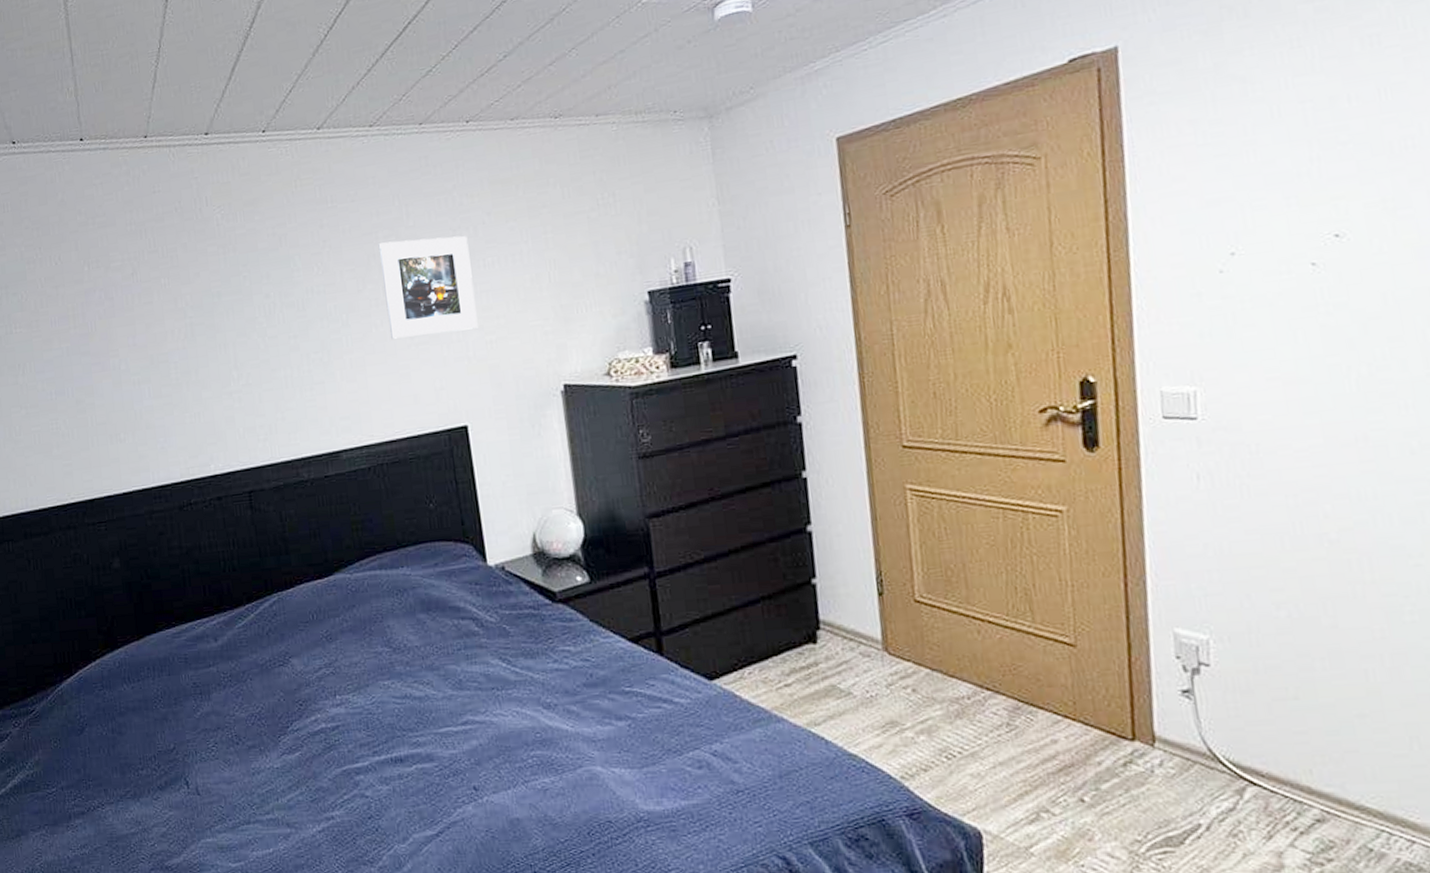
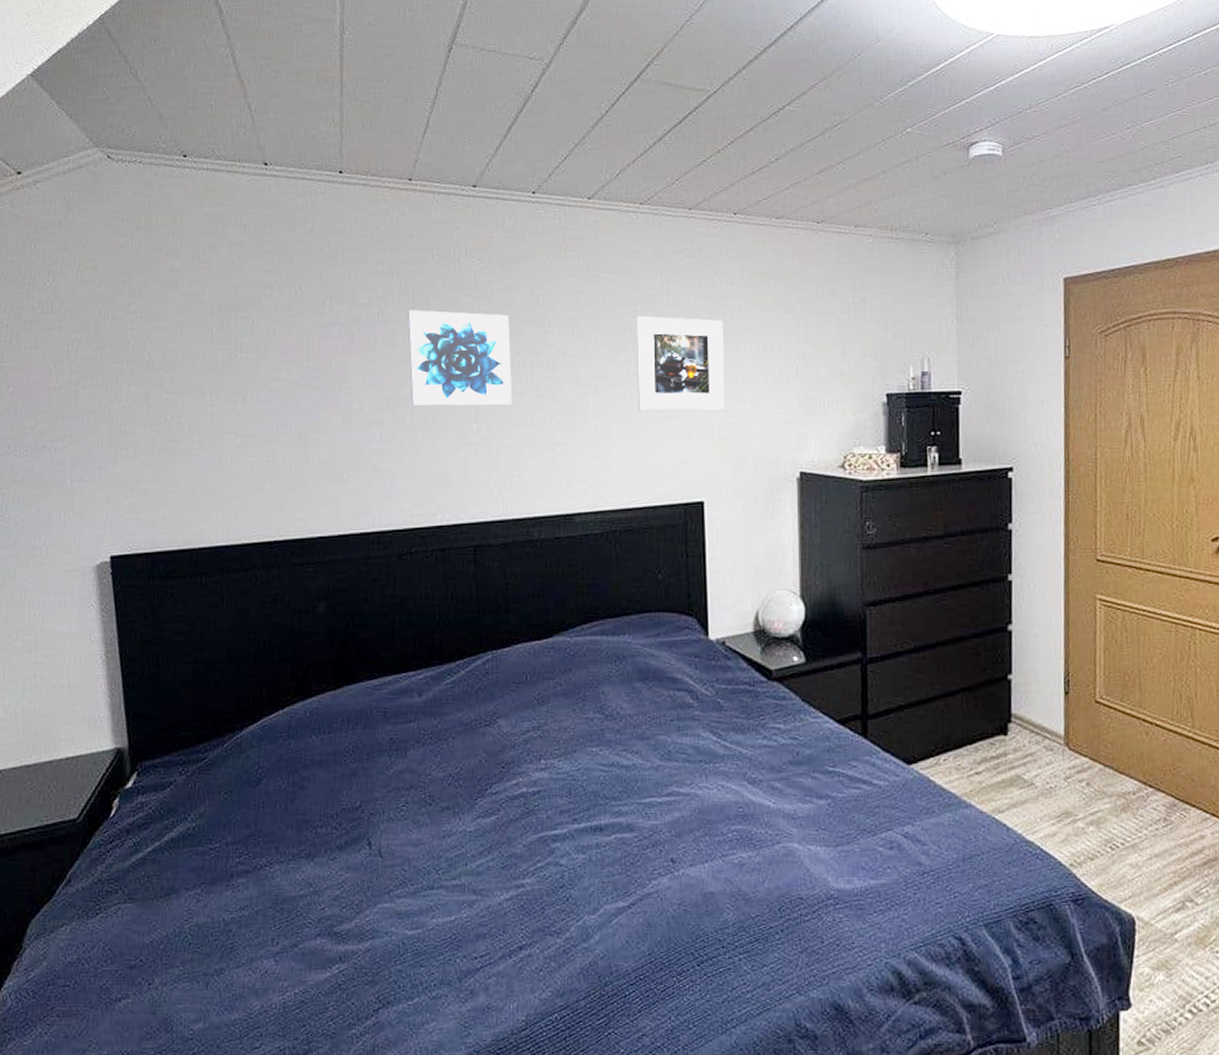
wall art: none [159,259,269,360] -> present [408,310,513,406]

